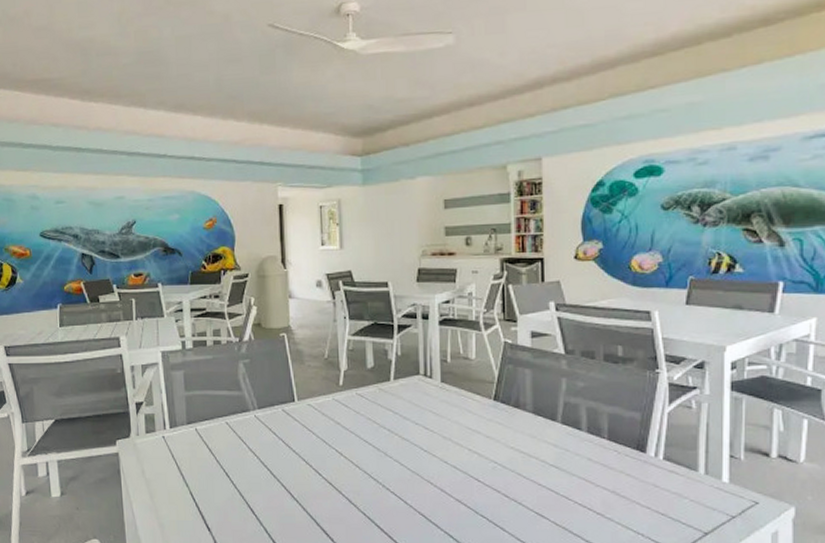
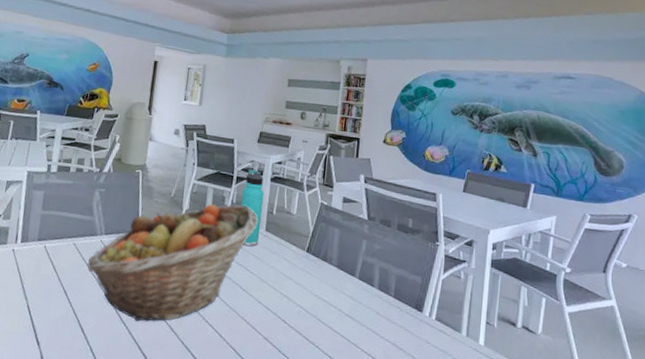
fruit basket: none [245,357,430,497] -> present [87,204,258,322]
thermos bottle: none [407,314,435,402] -> present [241,169,264,247]

